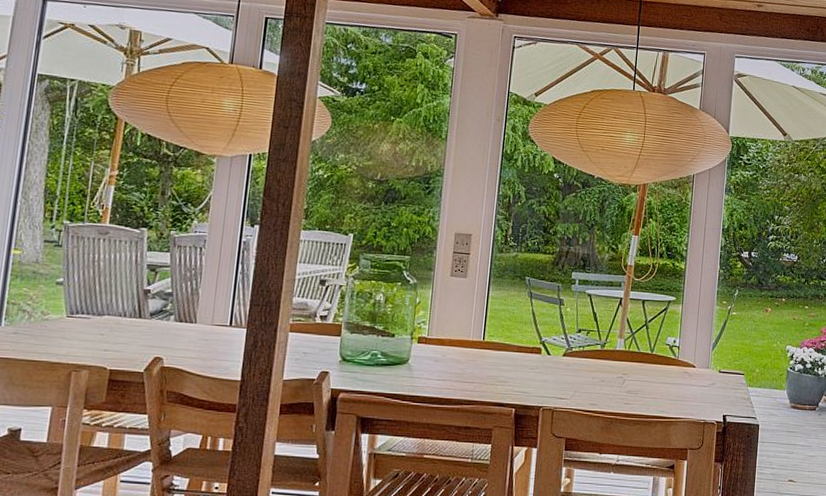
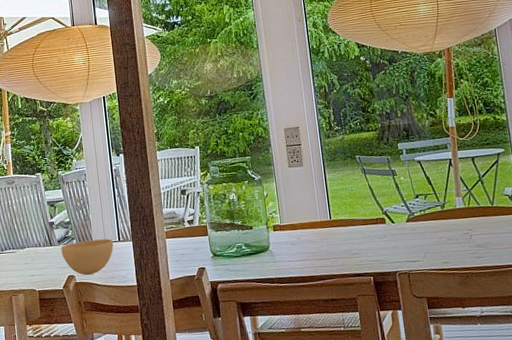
bowl: none [151,318,222,361] -> present [61,238,114,276]

